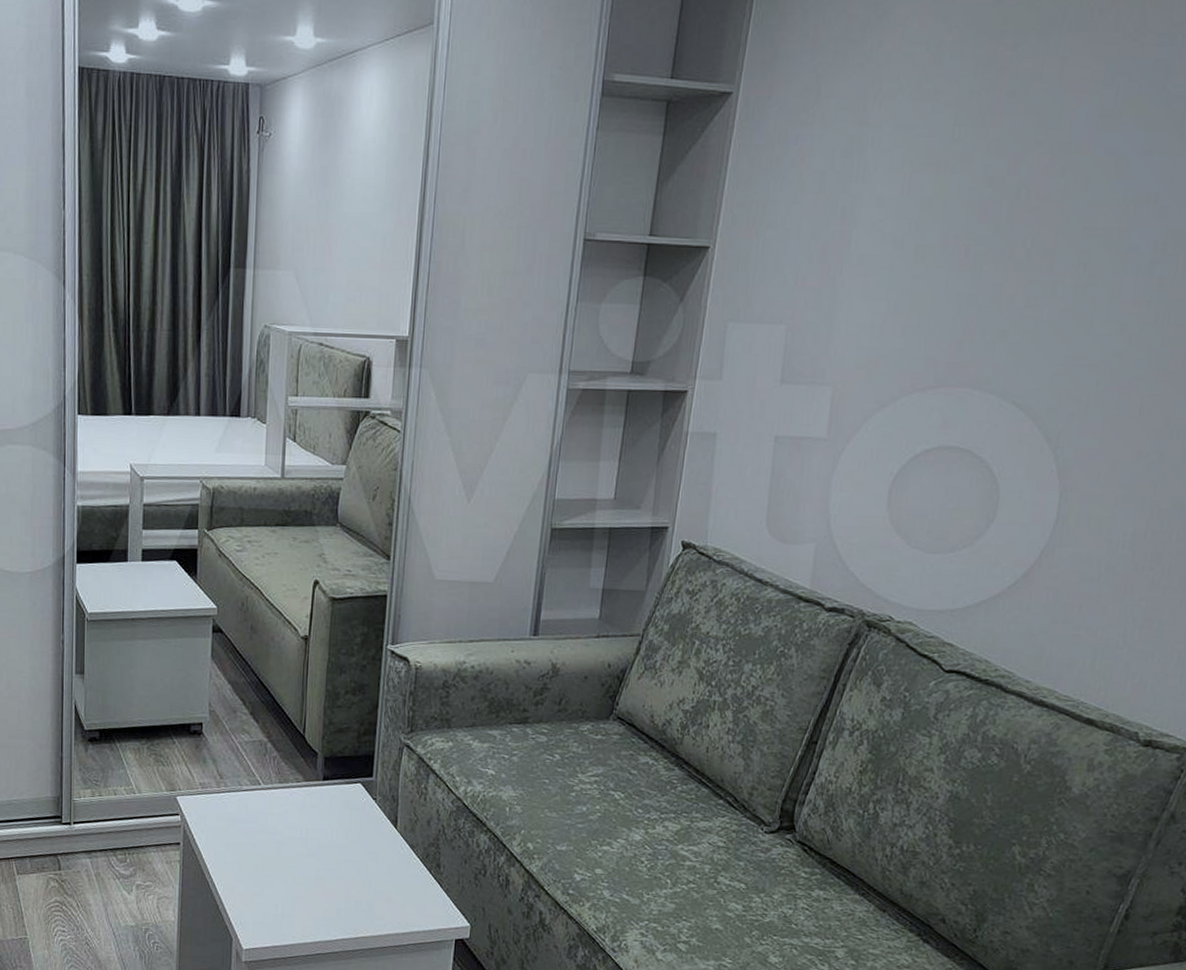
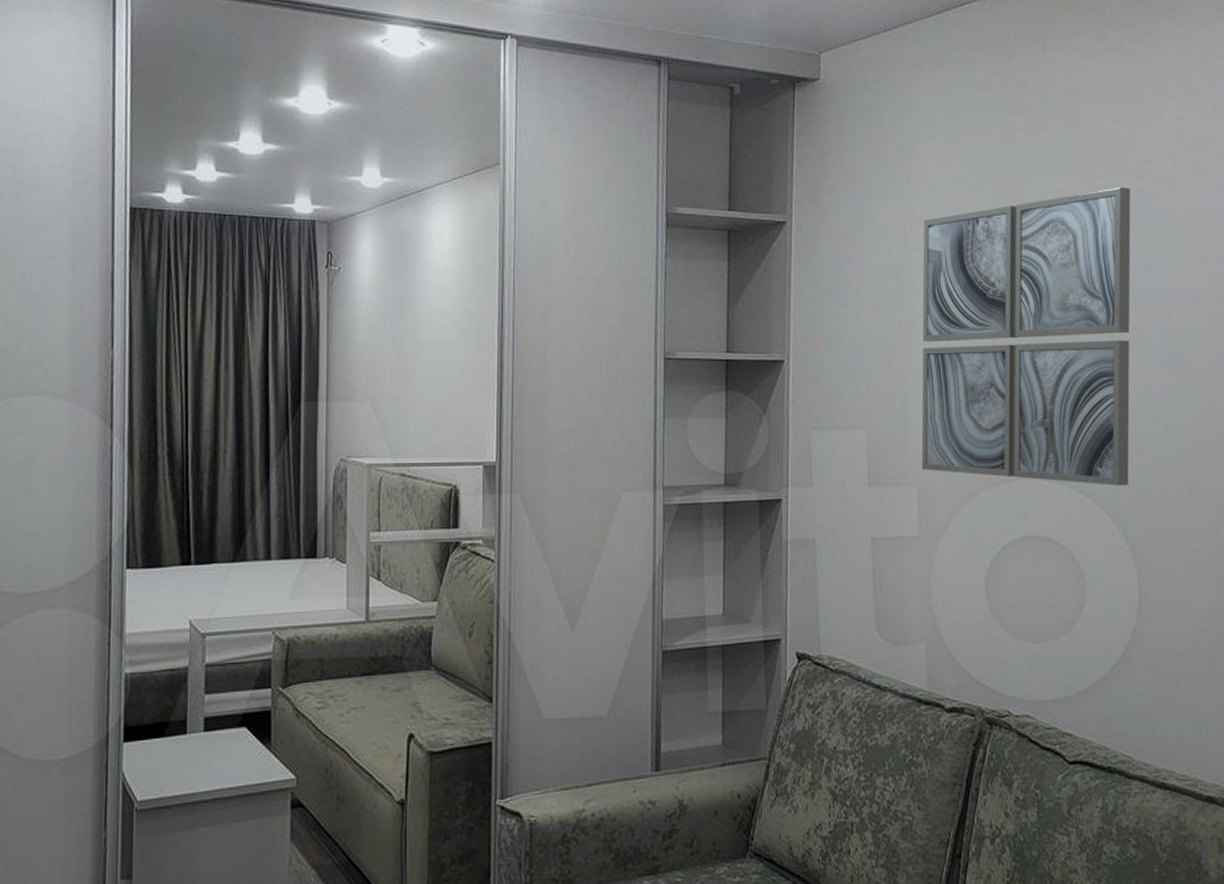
wall art: none [840,56,1150,401] -> present [921,187,1131,486]

